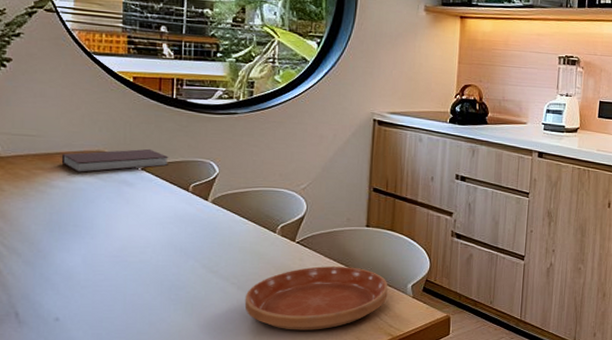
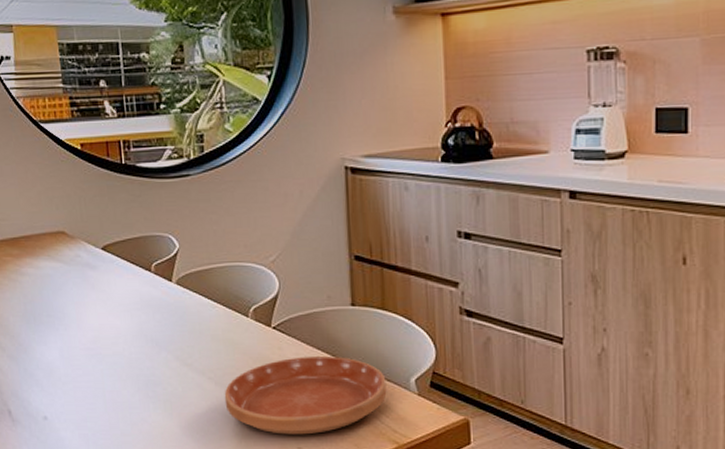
notebook: present [61,148,169,173] -> none [26,225,128,257]

